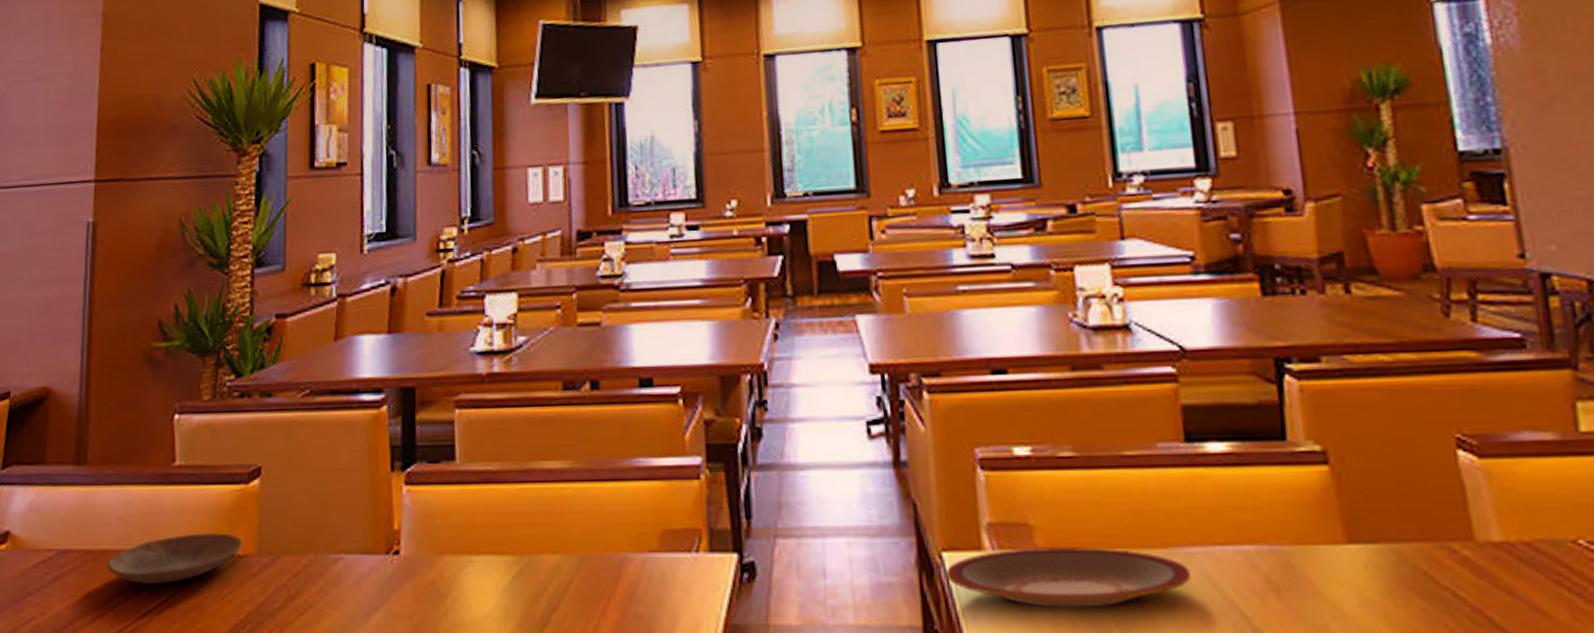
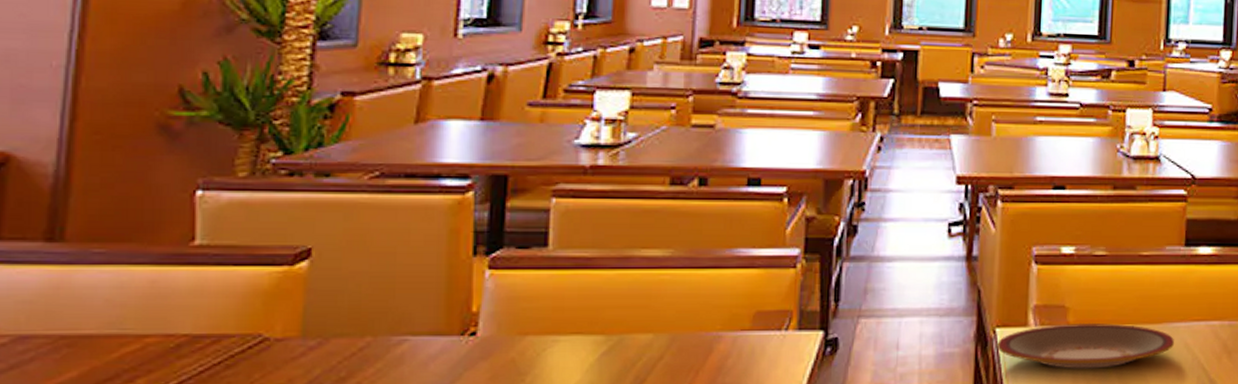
plate: present [107,533,242,584] -> none [89,316,281,370]

